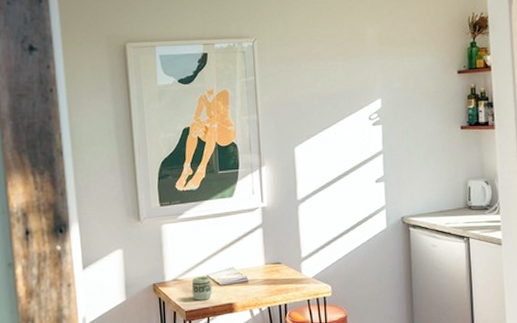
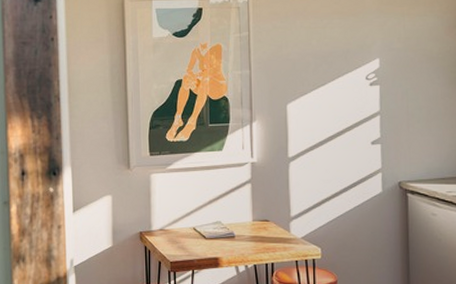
cup: present [191,276,213,301] -> none [177,227,198,252]

